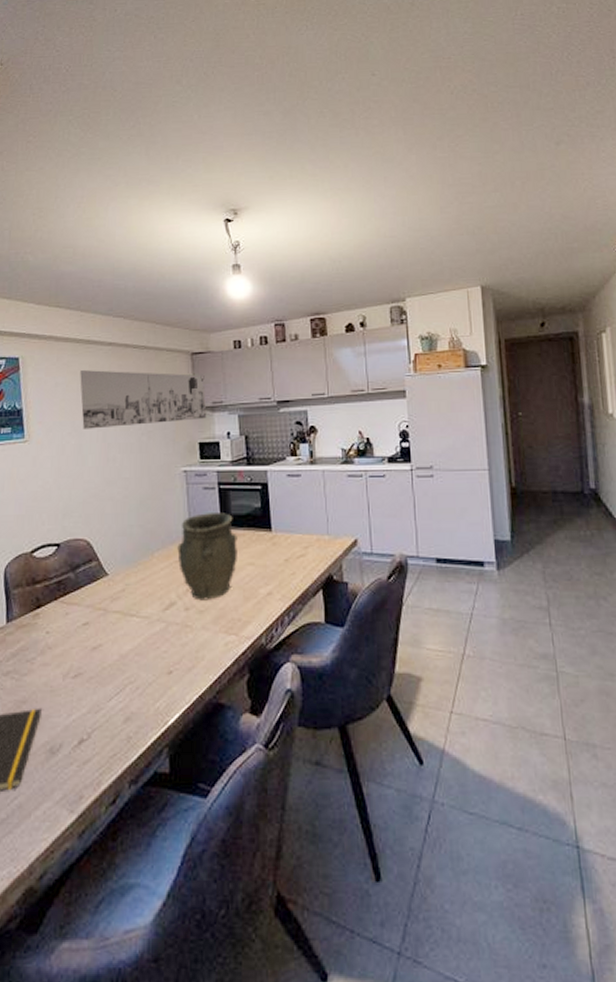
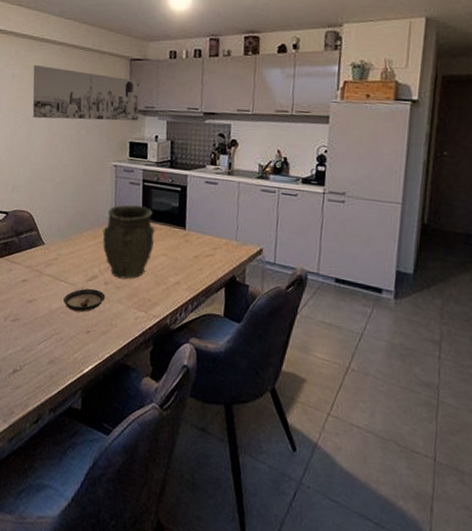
saucer: none [137,618,188,650] -> present [63,288,106,313]

